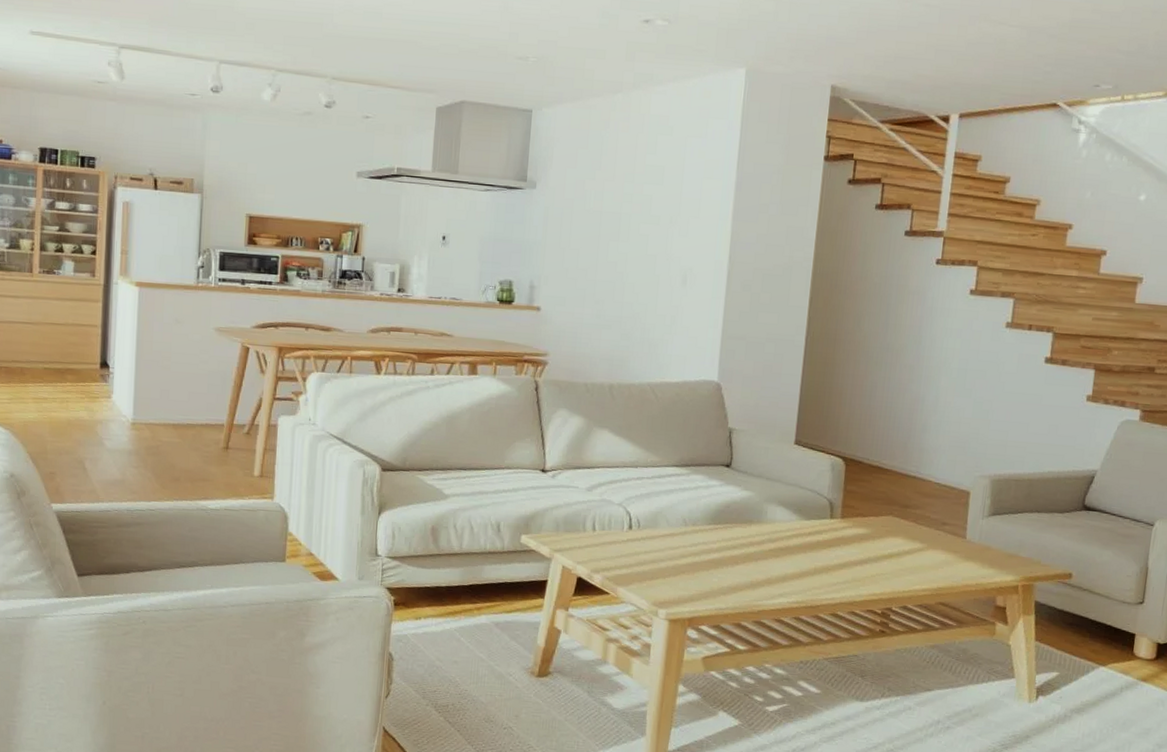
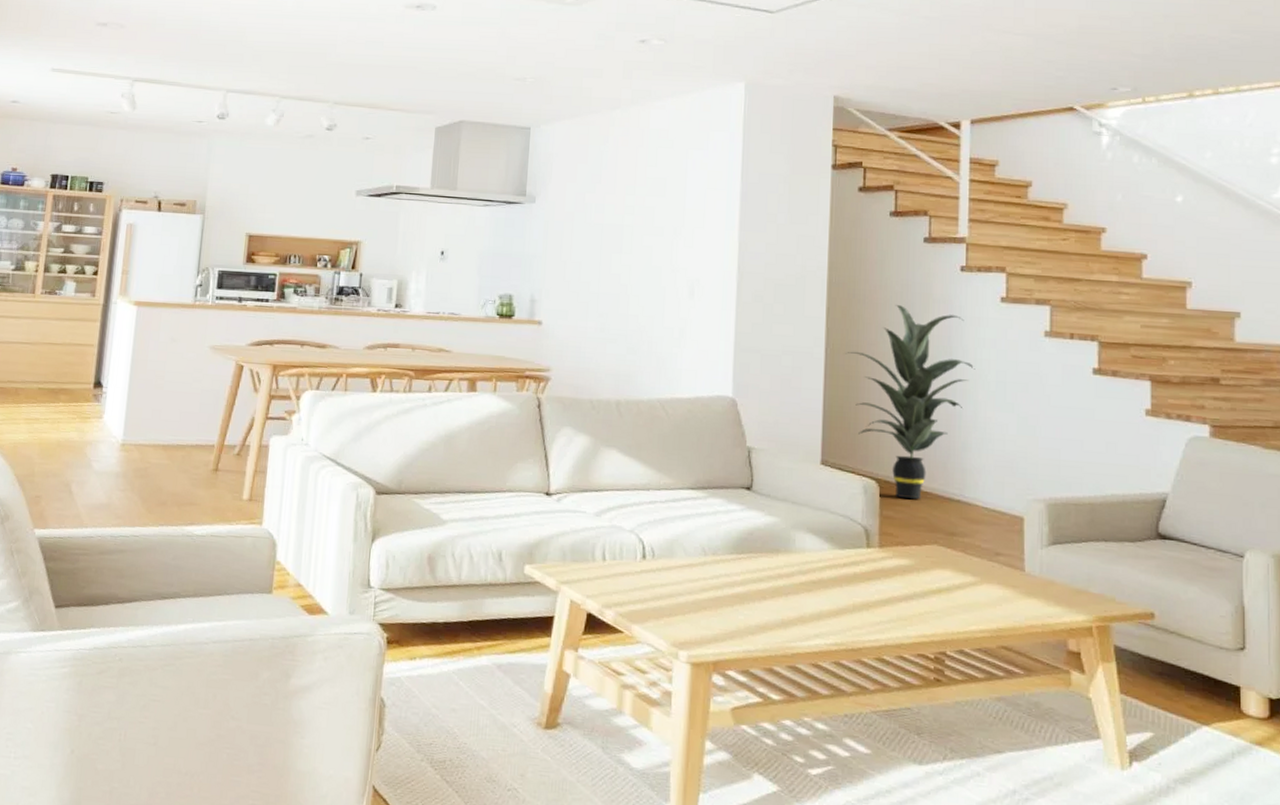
indoor plant: none [824,296,941,475] -> present [845,305,975,499]

